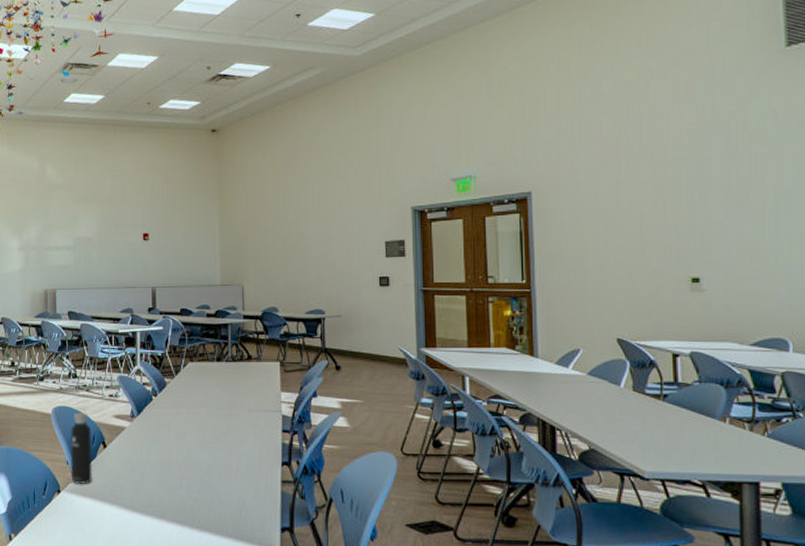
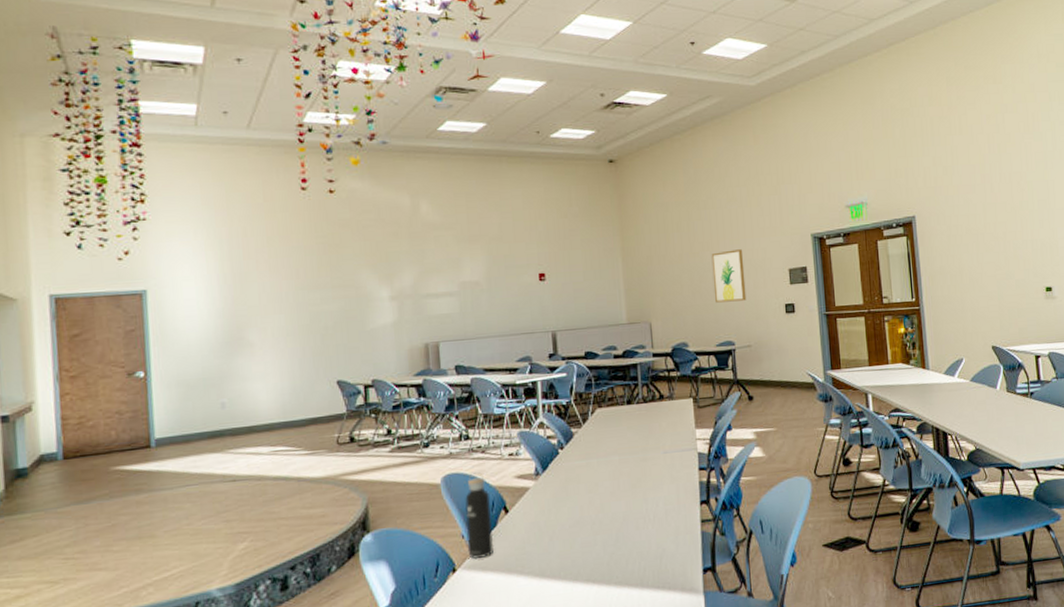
wall art: none [306,219,339,271] -> present [711,249,747,303]

